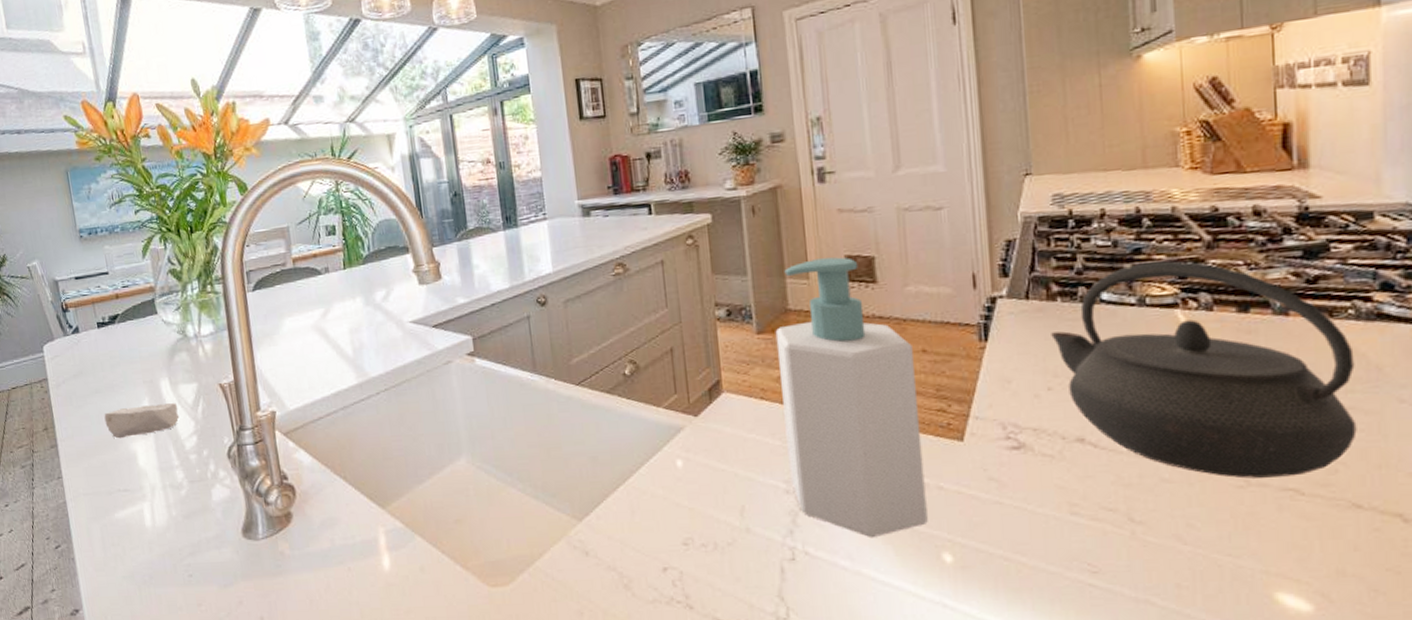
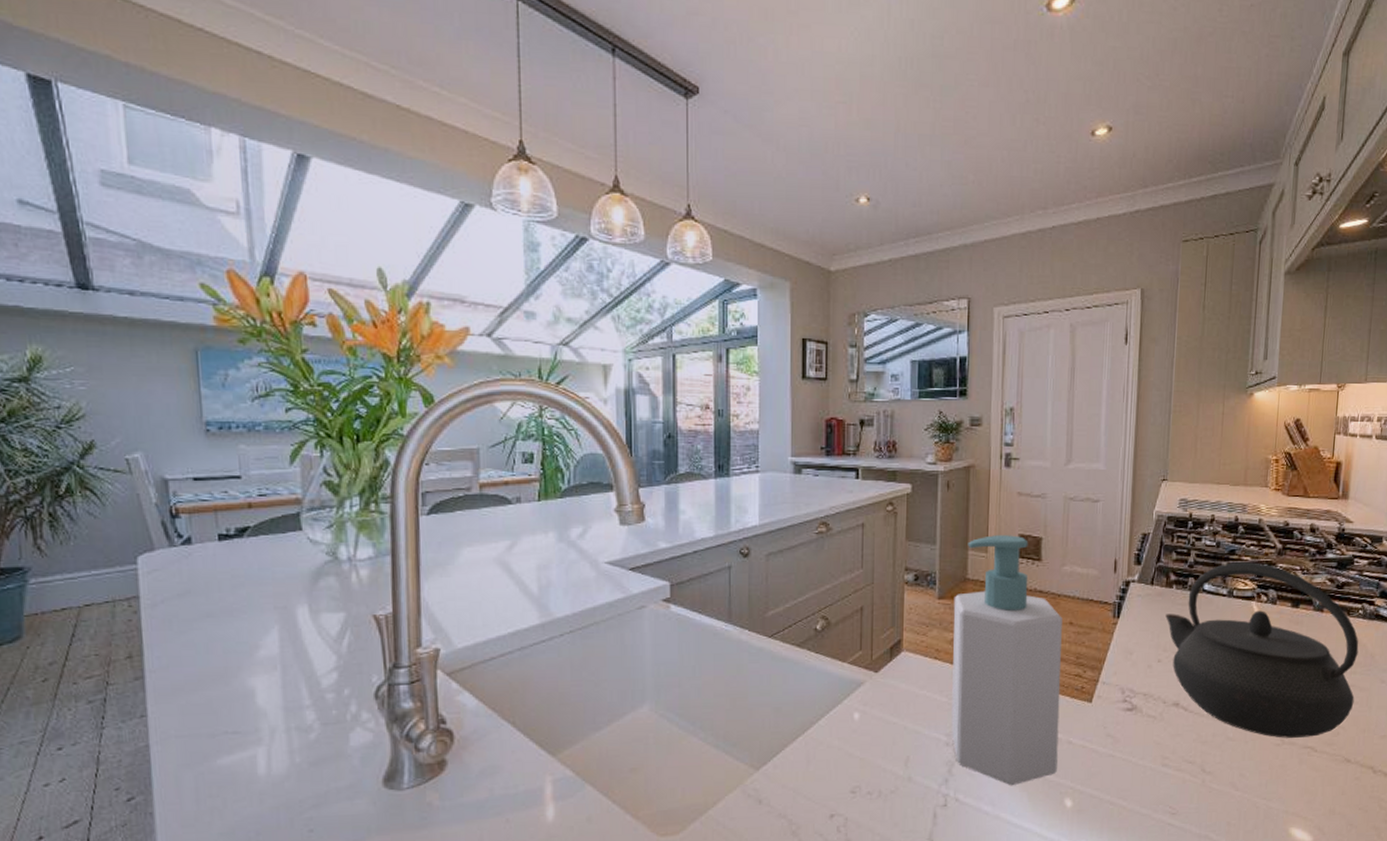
soap bar: present [104,403,180,439] -> none [215,634,318,672]

